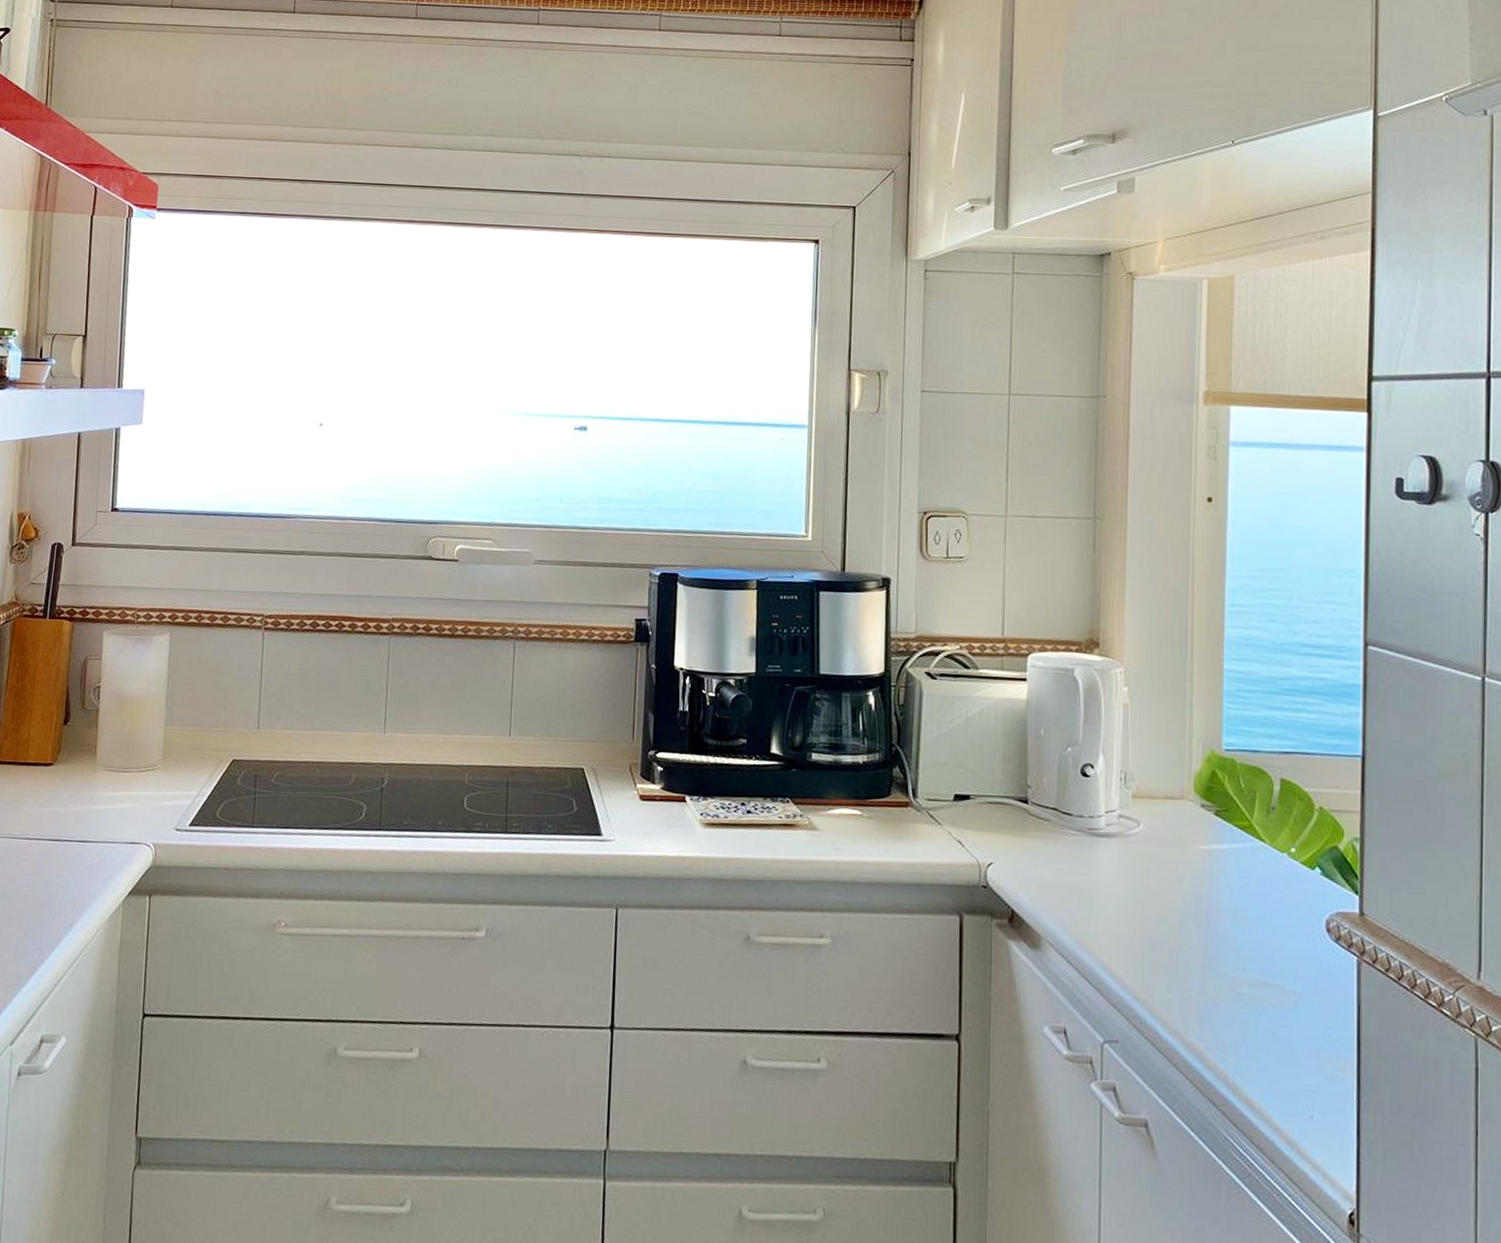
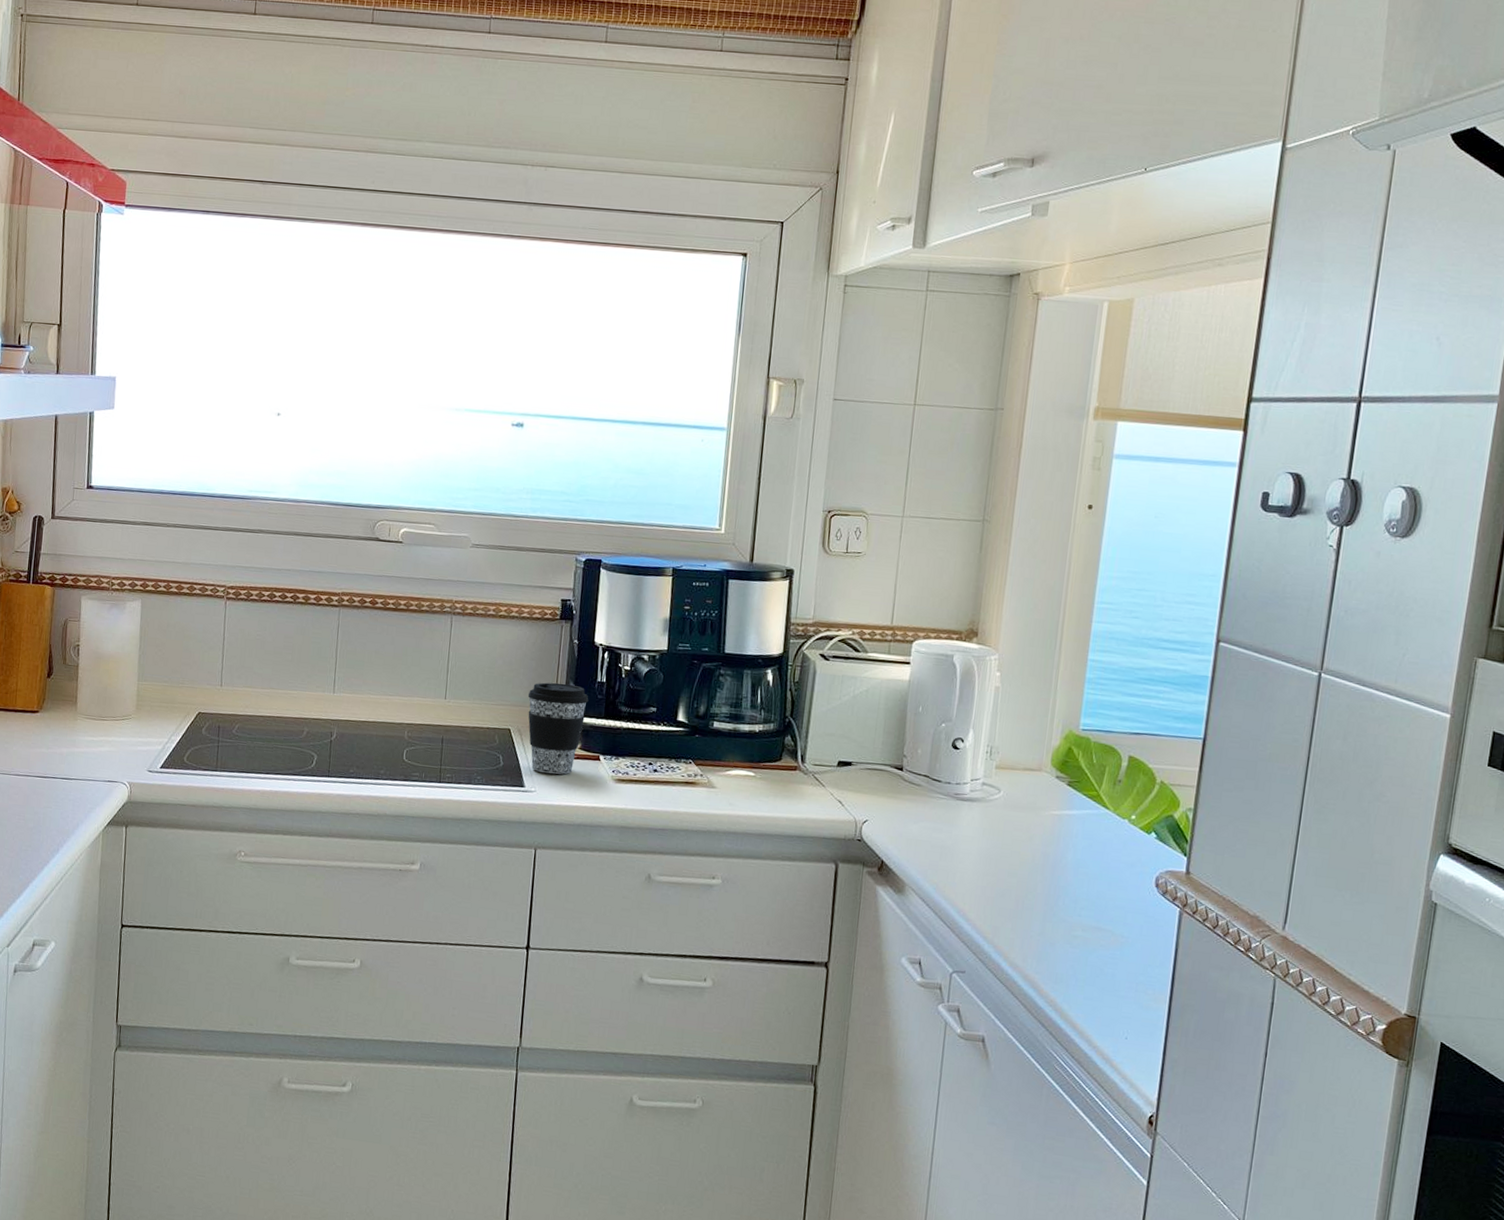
coffee cup: none [602,713,671,819] -> present [527,682,589,774]

